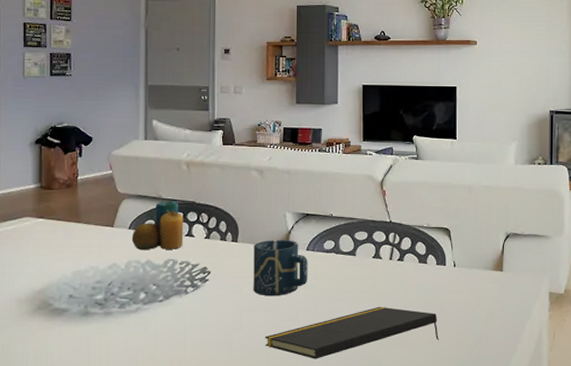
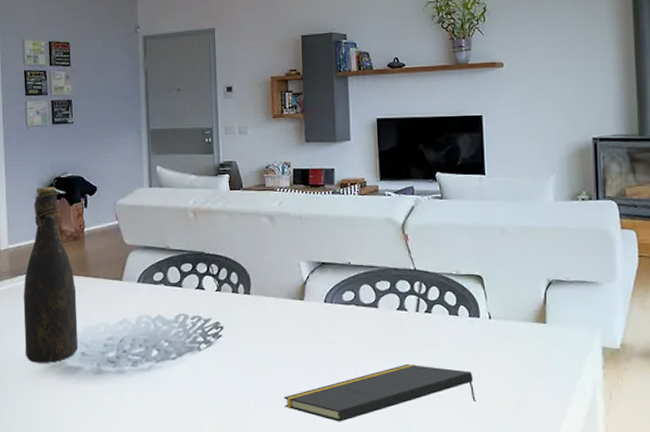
bottle: none [11,135,67,305] -> present [23,186,78,363]
candle: present [131,200,184,251] -> none [141,250,194,305]
cup: present [253,239,308,296] -> none [267,290,327,353]

